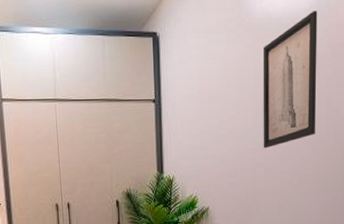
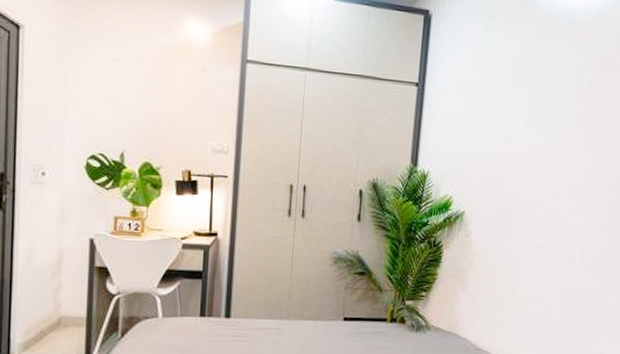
wall art: present [263,11,318,148] -> none [534,10,611,154]

